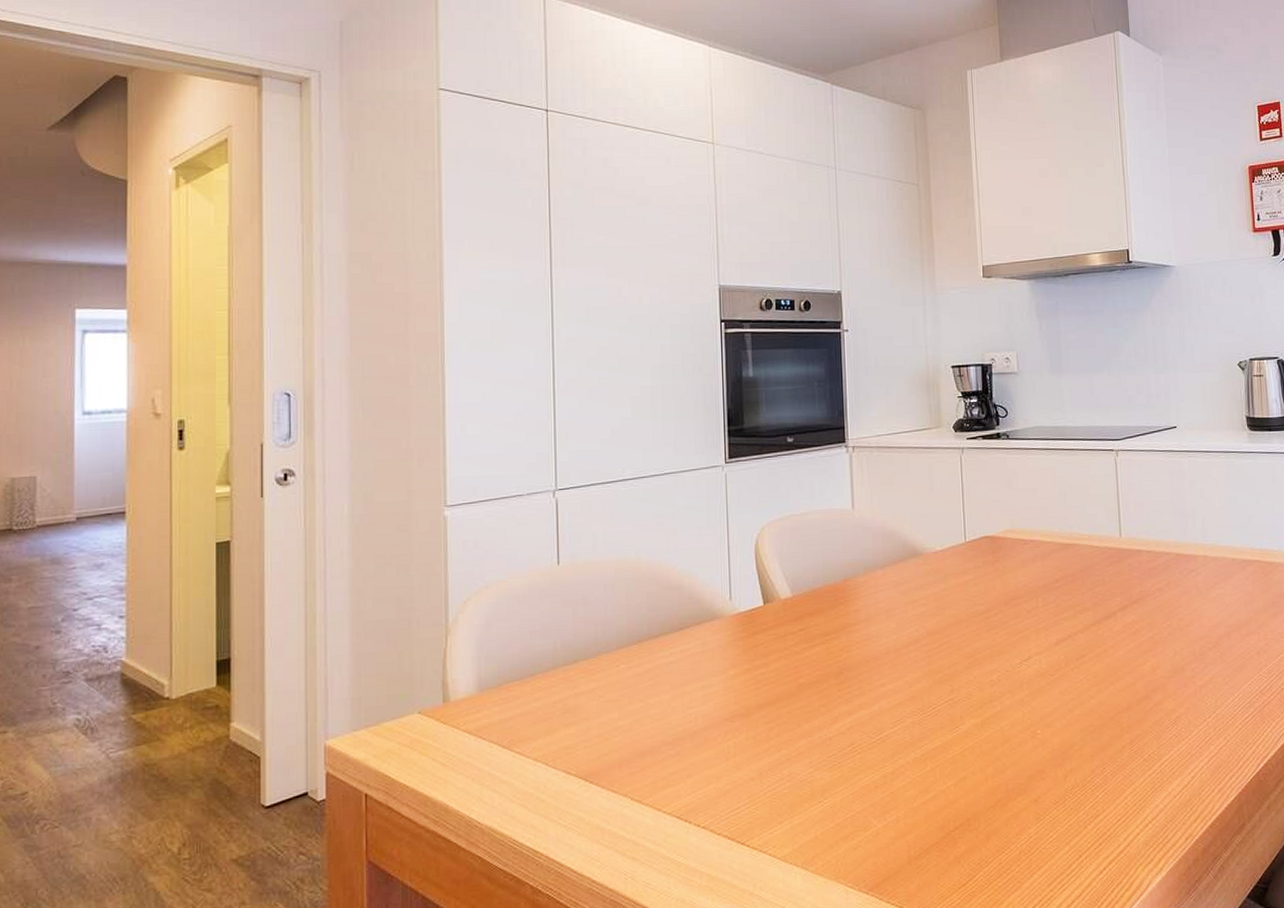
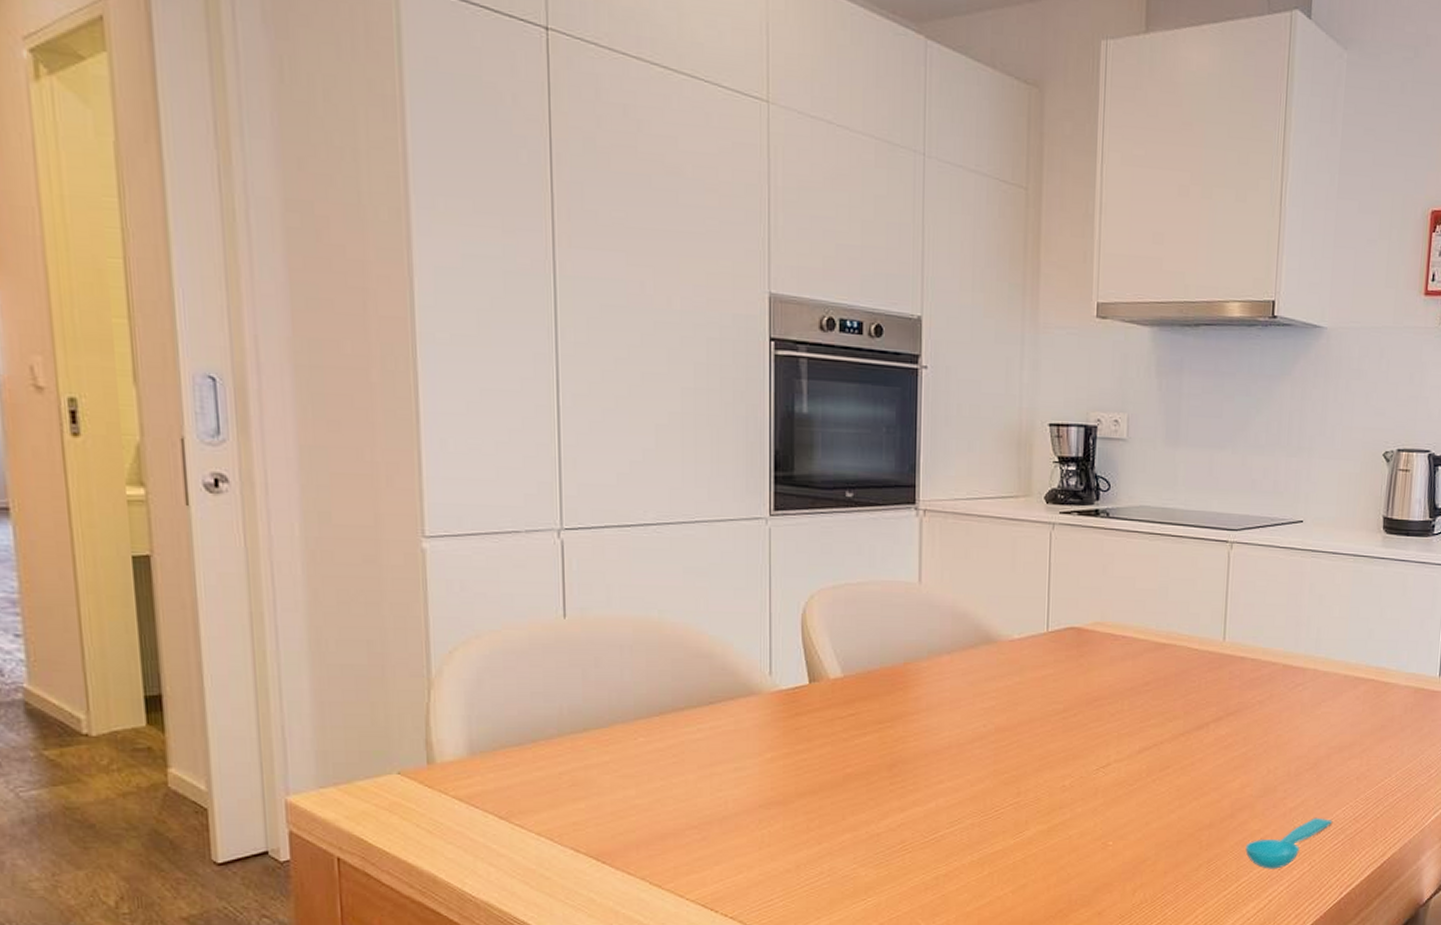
spoon: none [1163,693,1241,747] -> present [1245,817,1333,869]

